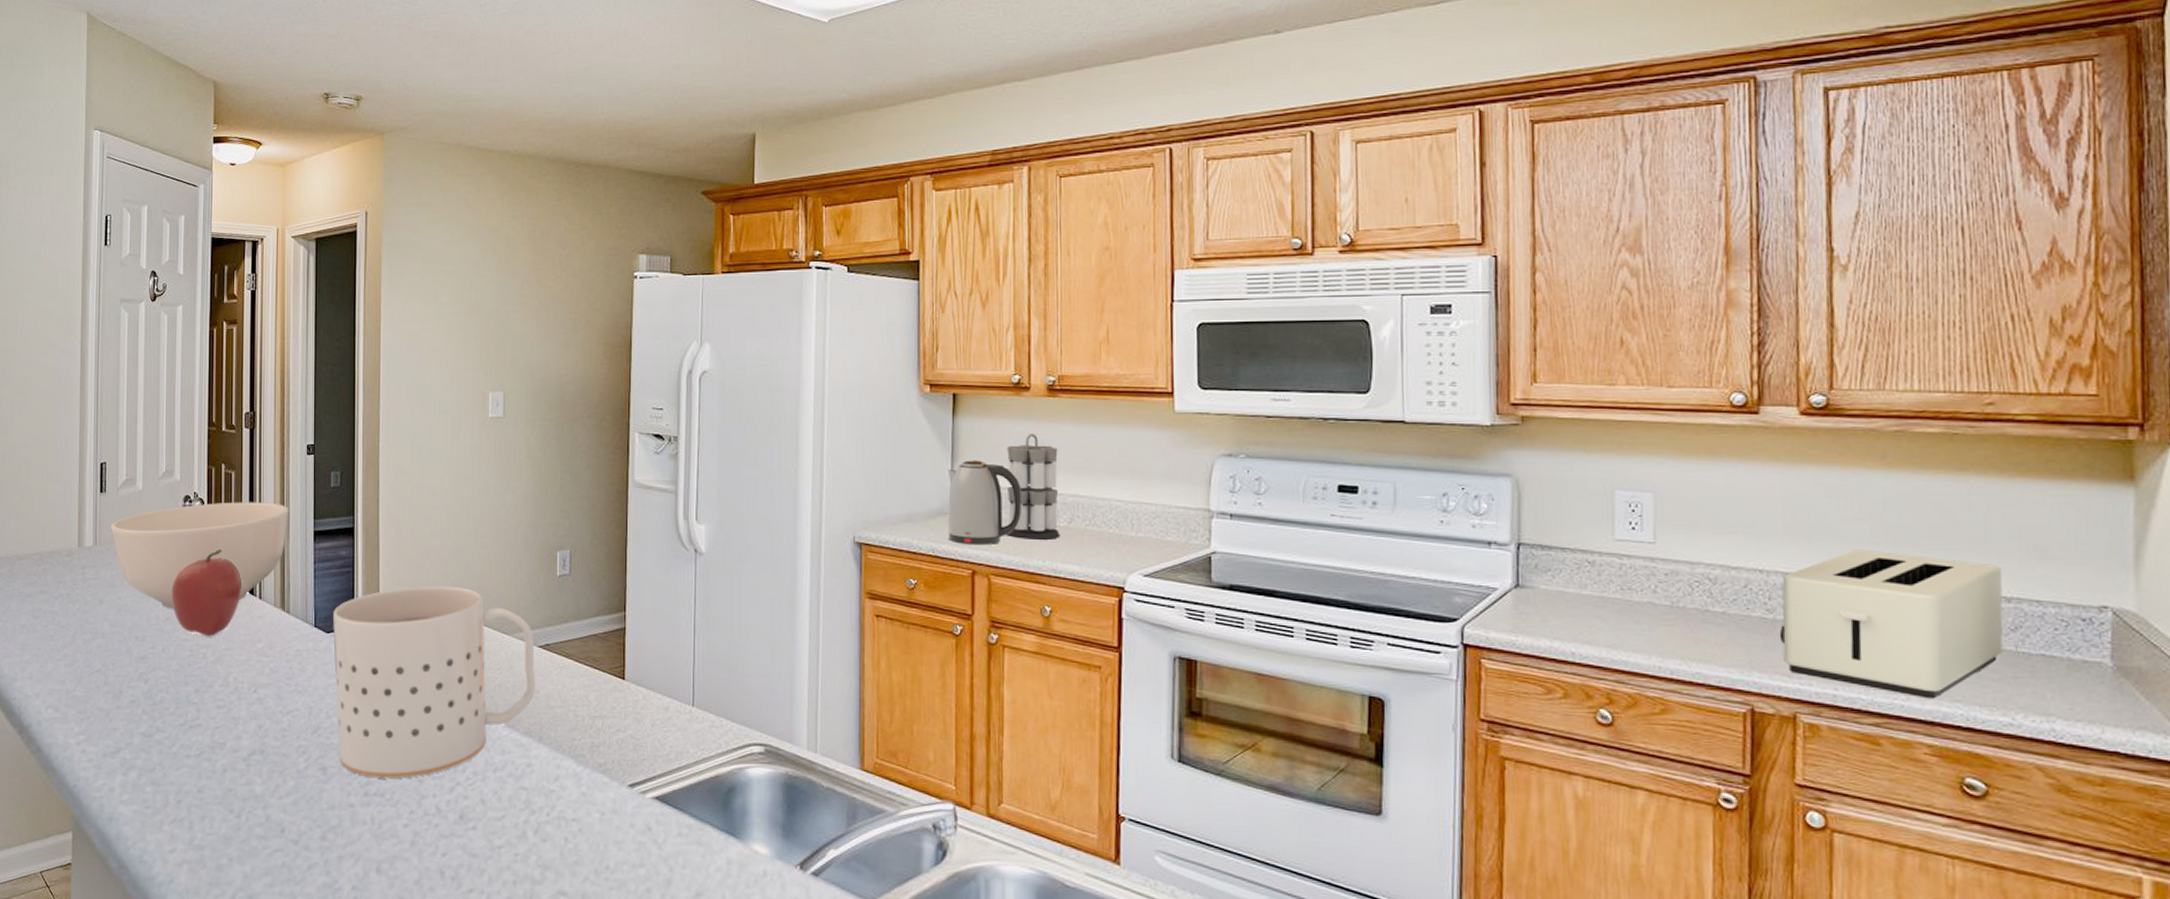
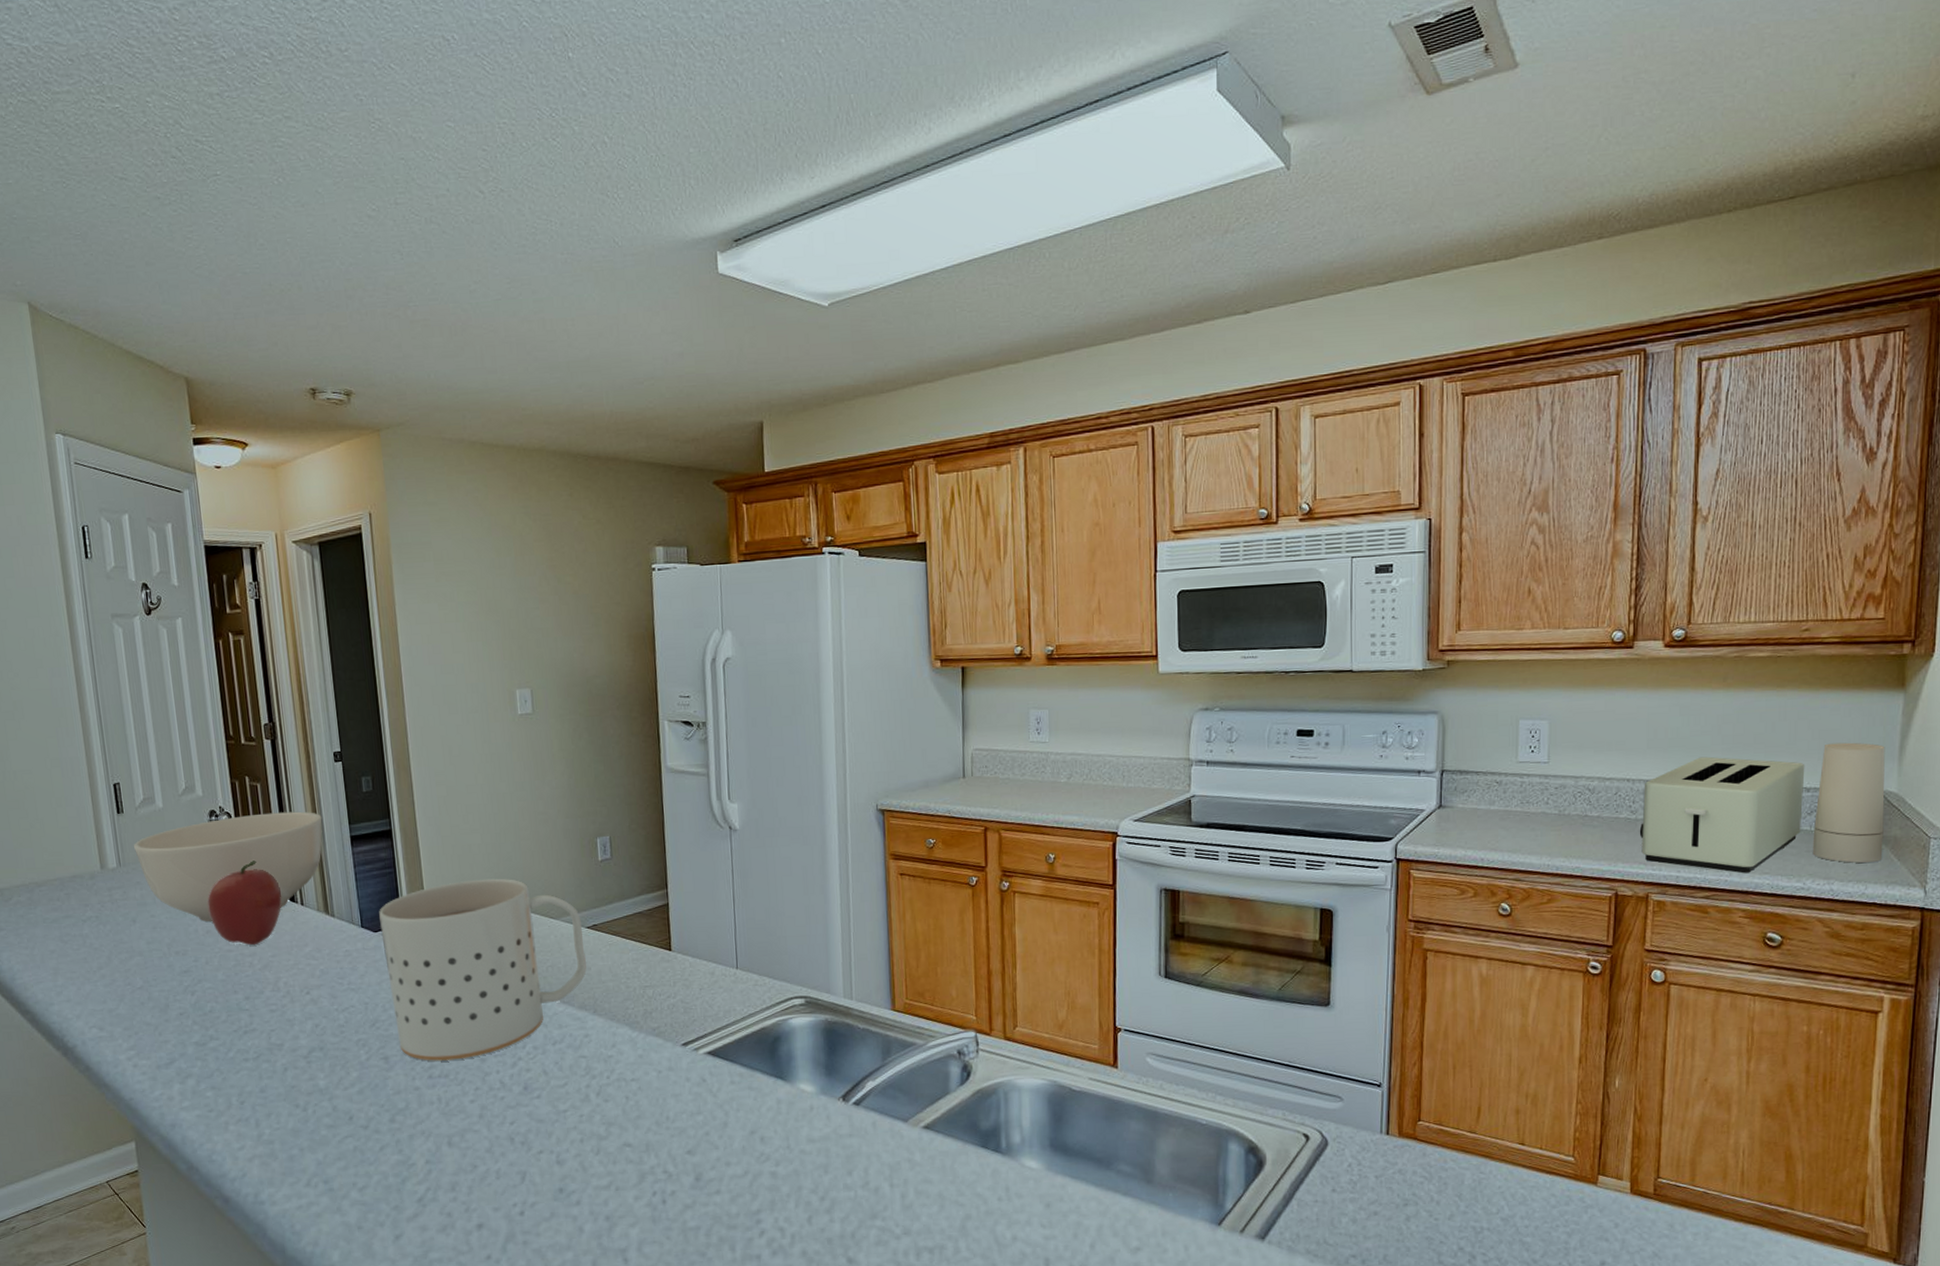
kettle: present [948,460,1023,546] -> none [959,727,1027,805]
spice rack: present [1006,434,1060,540] -> none [1012,700,1061,796]
canister: none [2020,544,2123,700] -> present [1812,742,1885,864]

